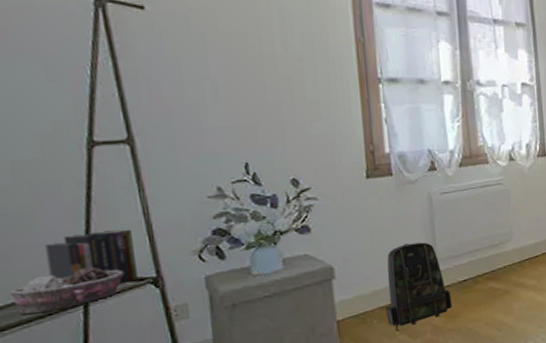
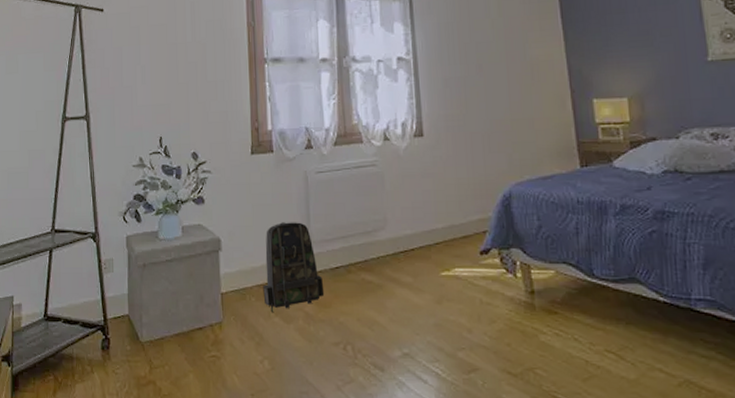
decorative basket: present [10,267,124,315] -> none [10,219,75,253]
books: present [45,229,138,283] -> none [32,190,83,235]

